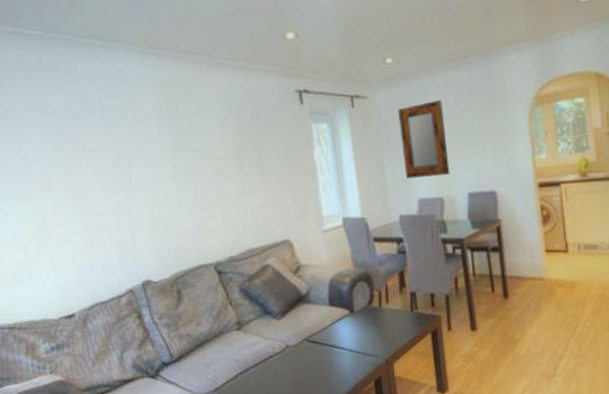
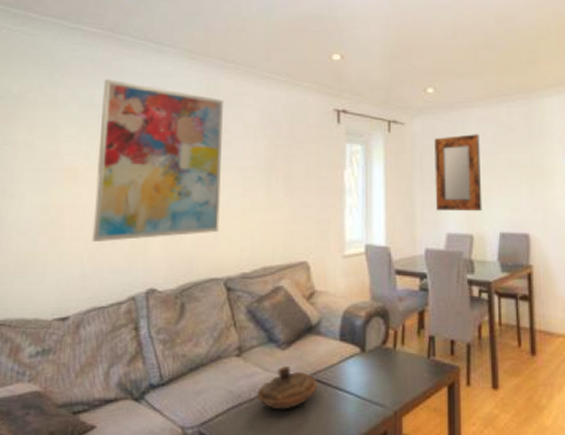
wall art: none [56,82,201,244] -> present [92,79,224,243]
decorative bowl: none [260,333,315,370] -> present [256,366,318,410]

